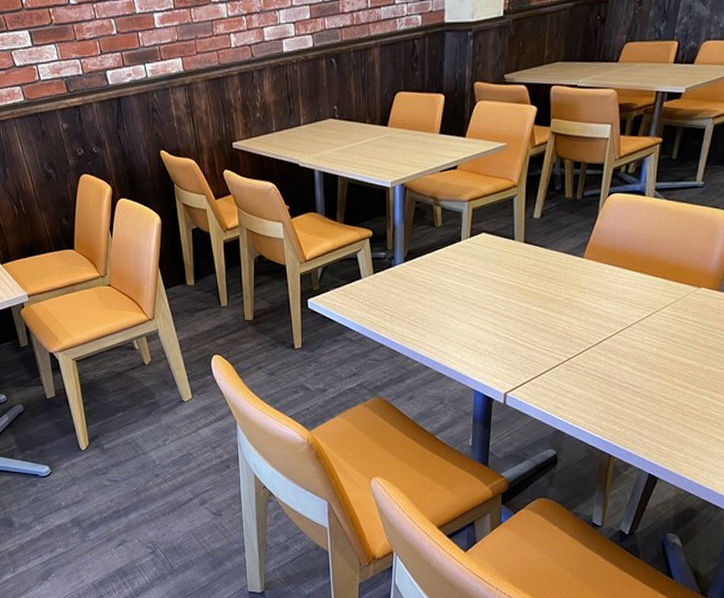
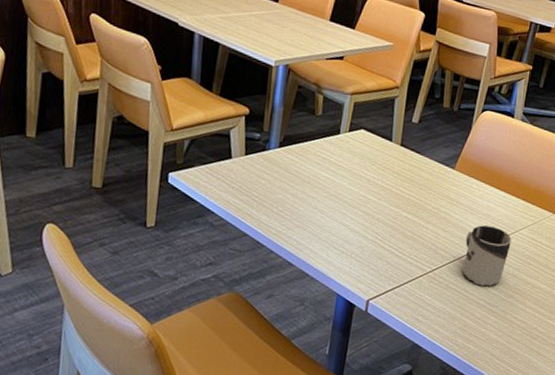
cup: none [600,309,652,369] -> present [462,225,512,286]

